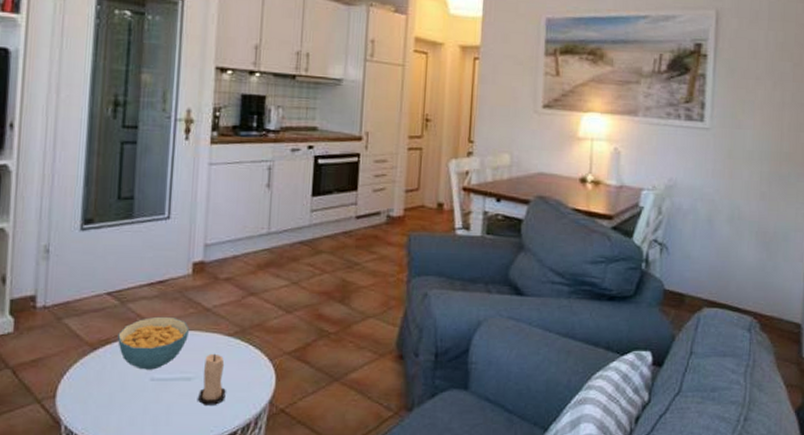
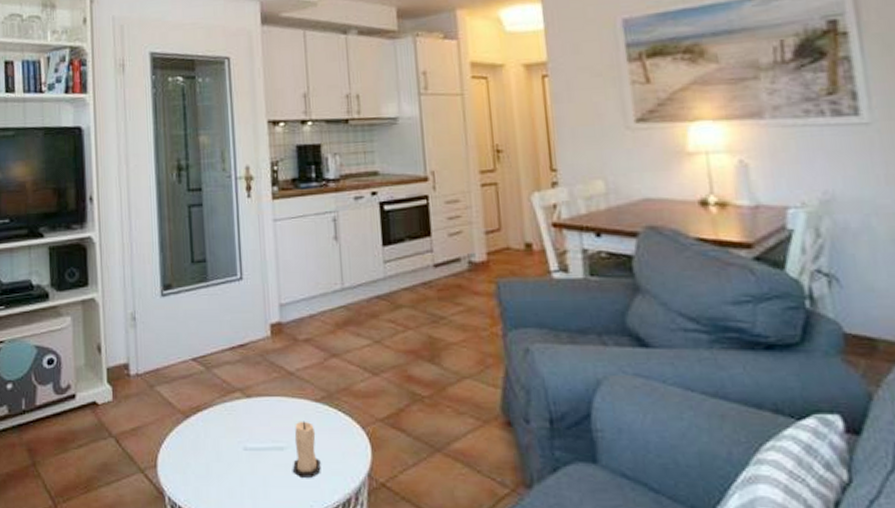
cereal bowl: present [118,316,190,370] -> none [207,382,276,439]

